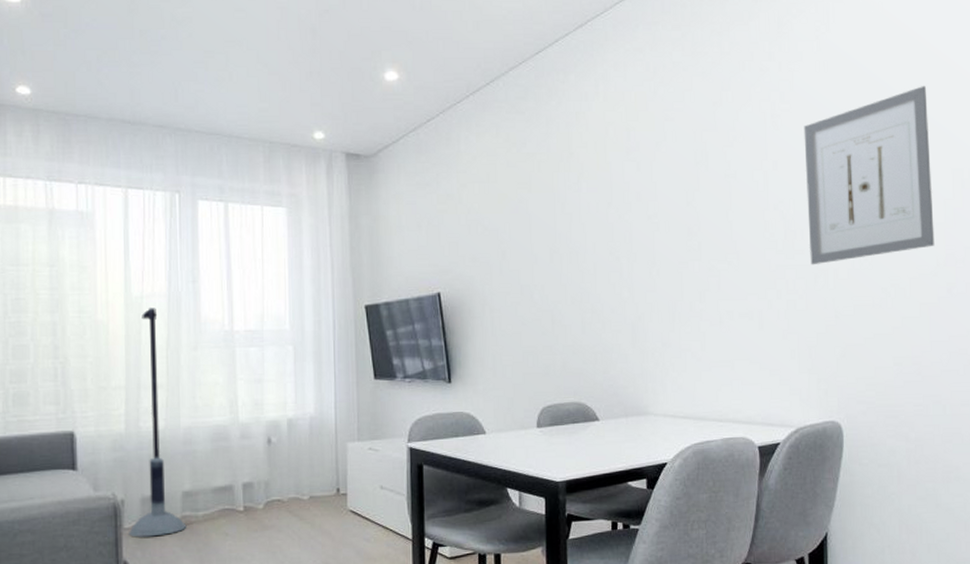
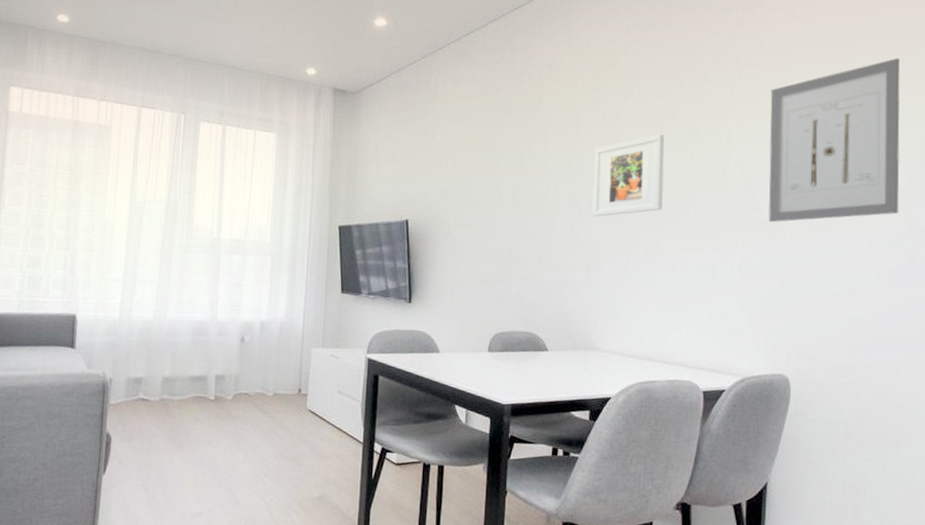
floor lamp: present [129,308,187,537] -> none [113,212,164,414]
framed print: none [631,180,704,274] -> present [592,134,665,217]

